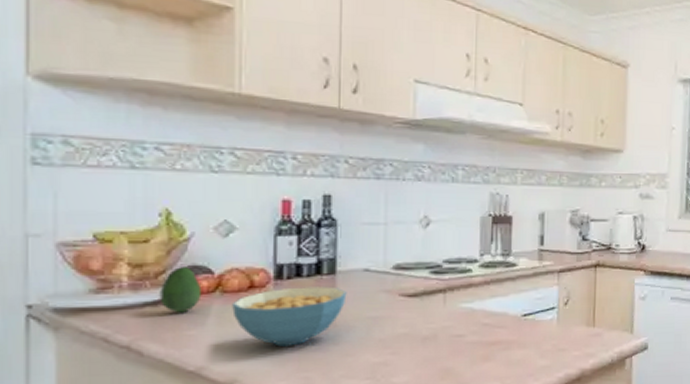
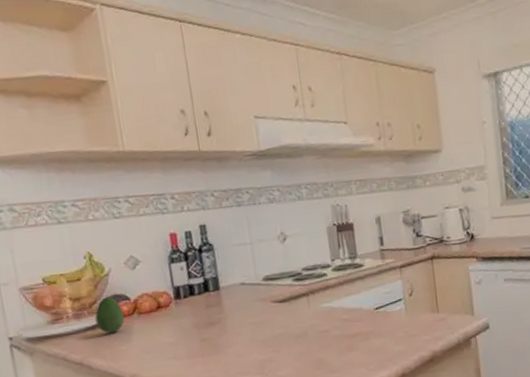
cereal bowl: present [232,287,347,347] -> none [148,301,231,353]

